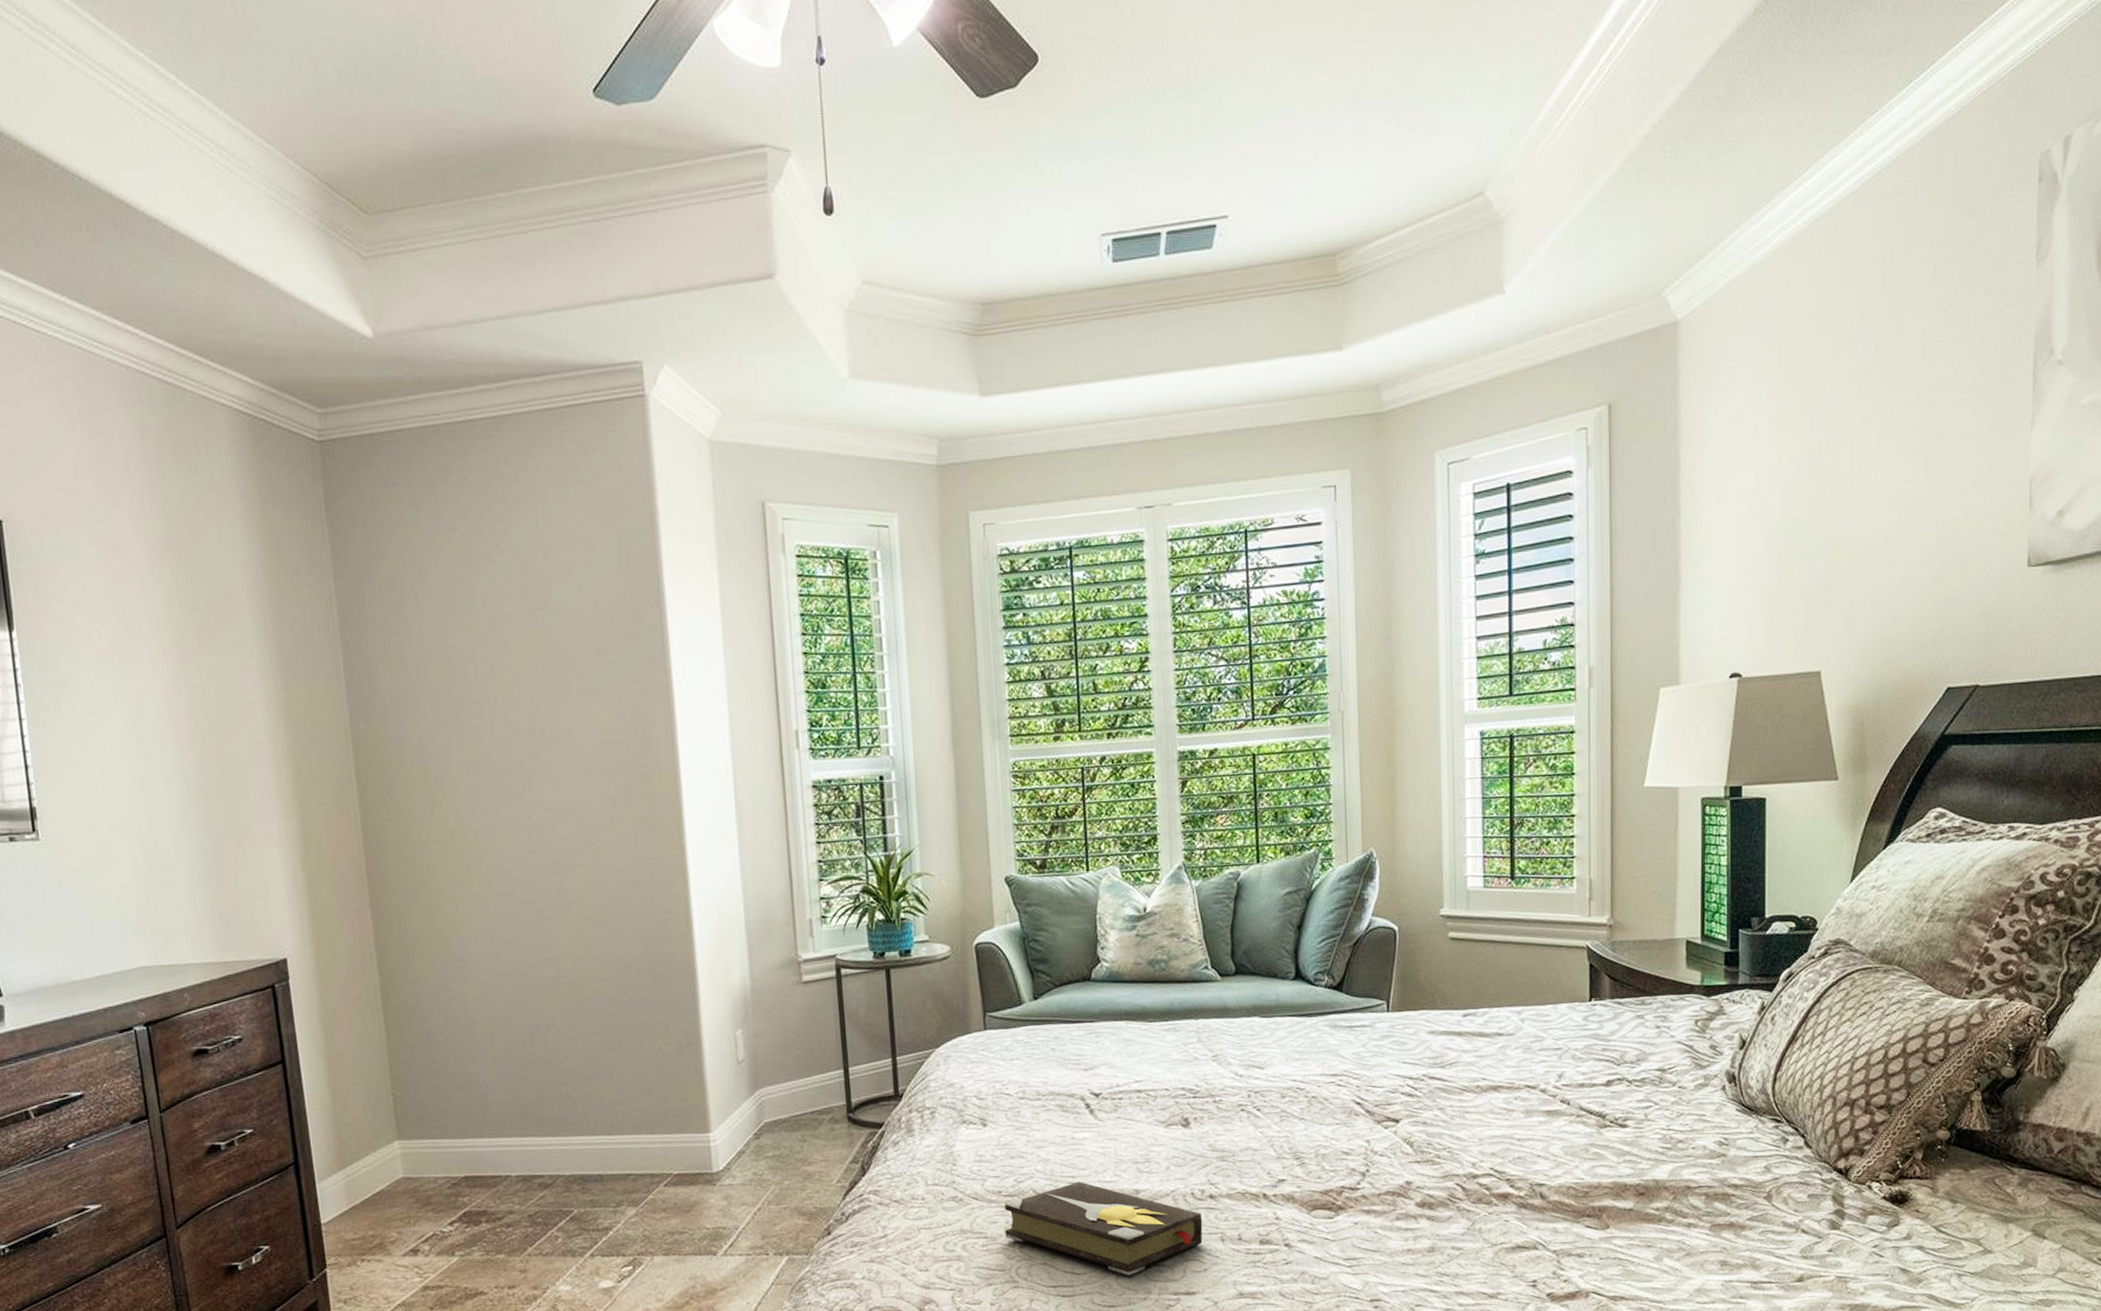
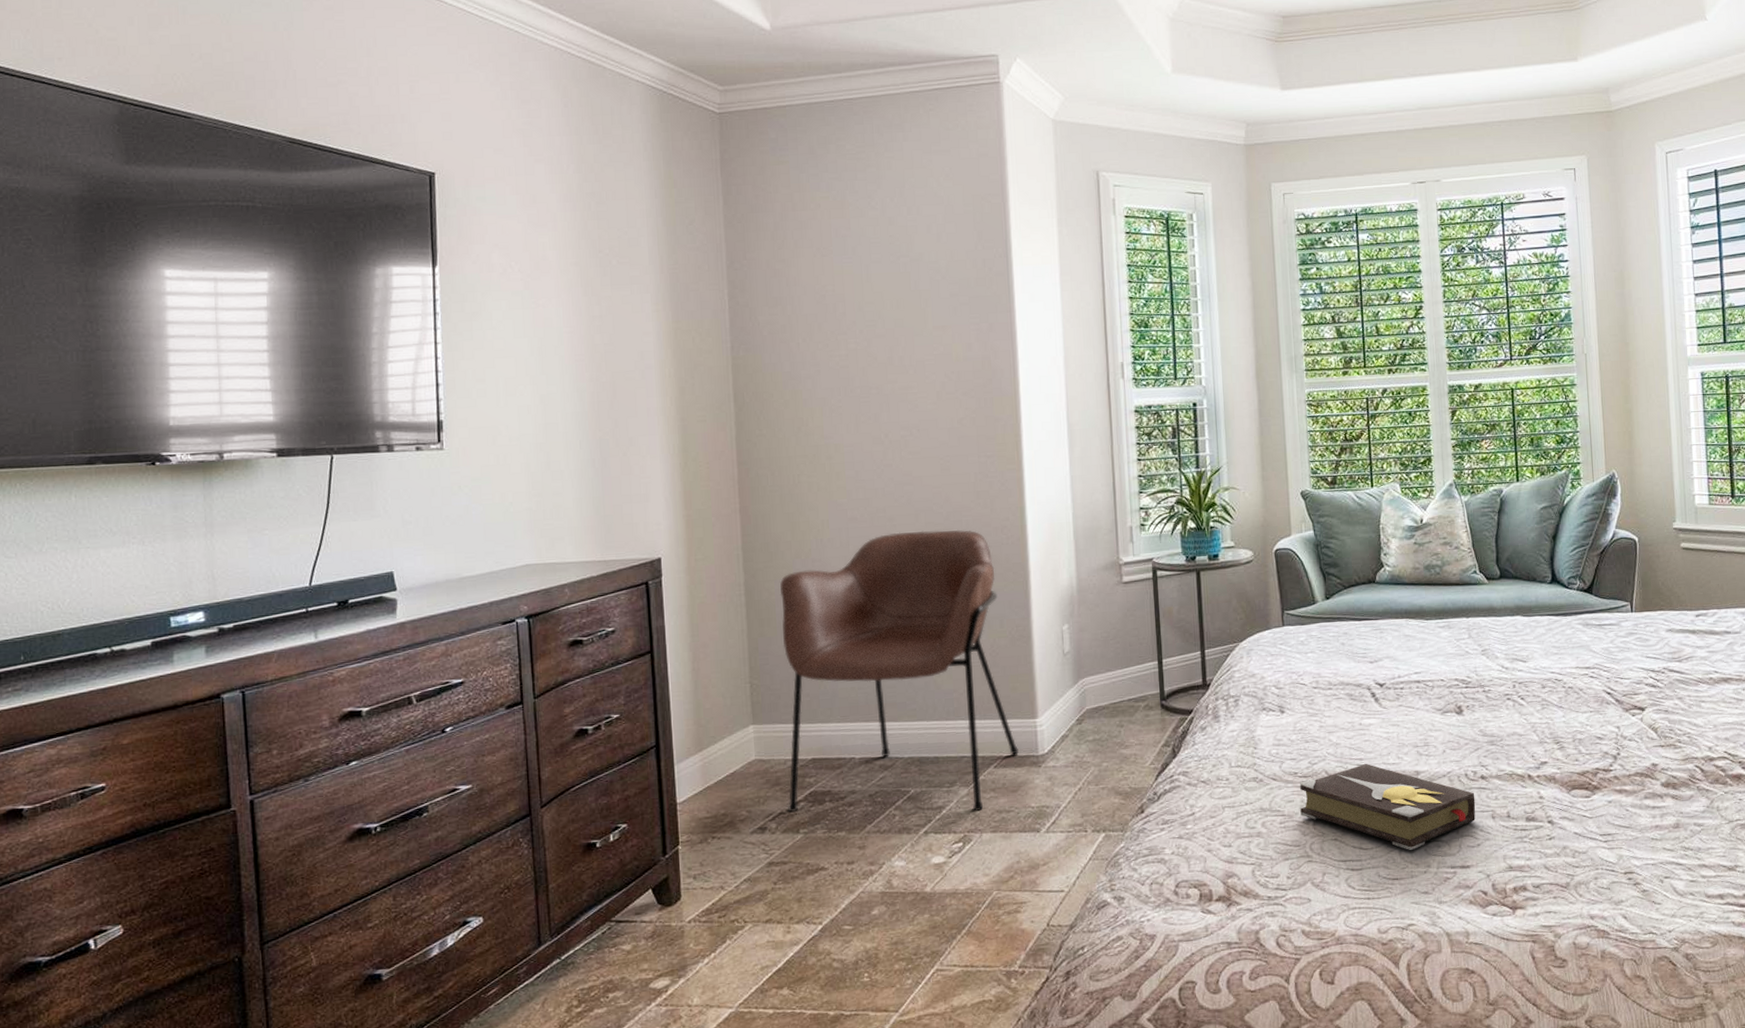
armchair: none [419,924,691,1234] -> present [780,529,1019,813]

